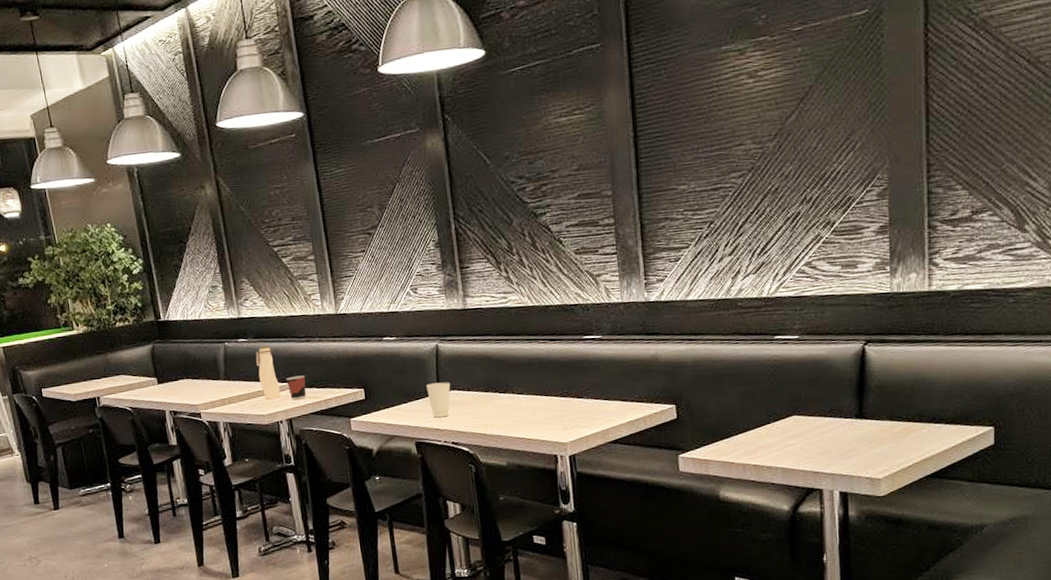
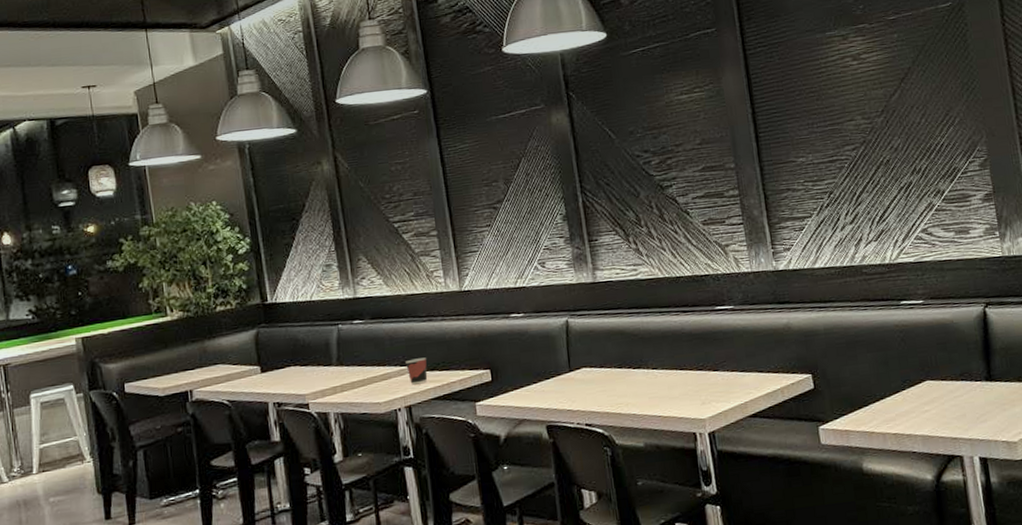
water bottle: present [255,345,281,400] -> none [371,326,400,386]
cup: present [427,382,451,418] -> none [557,359,583,398]

